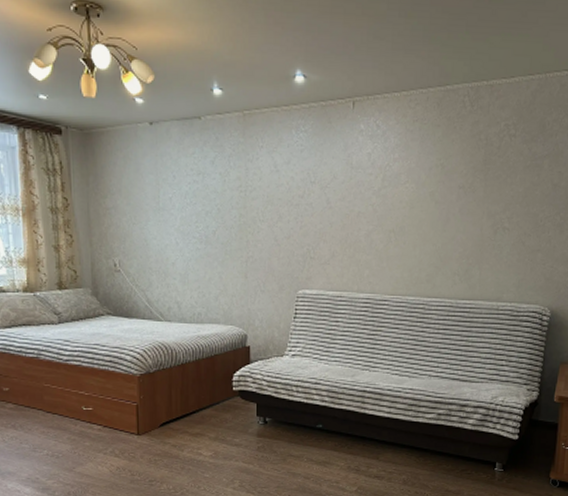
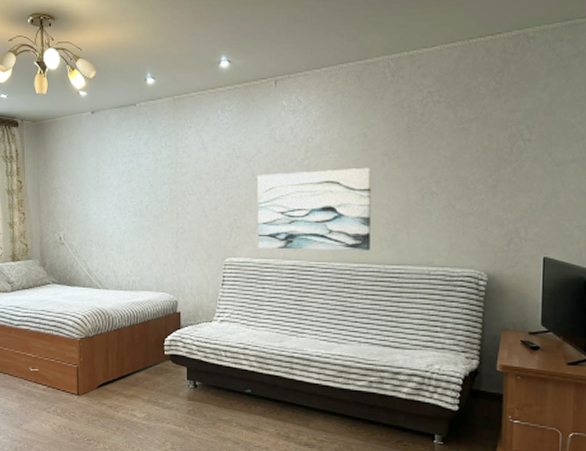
wall art: none [331,199,448,285] -> present [257,167,371,250]

